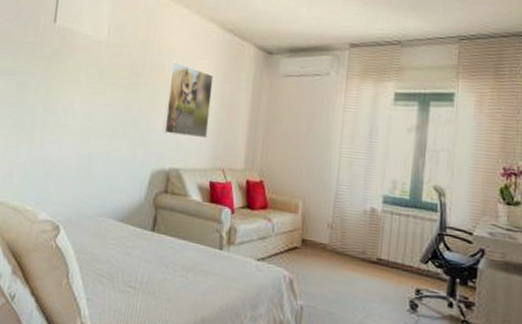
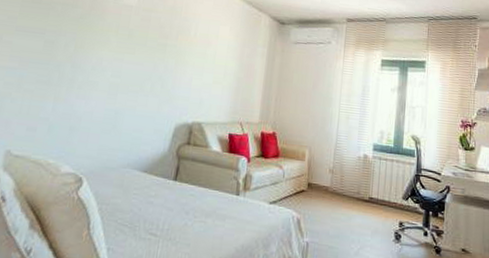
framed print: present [163,61,214,139] -> none [187,26,234,96]

